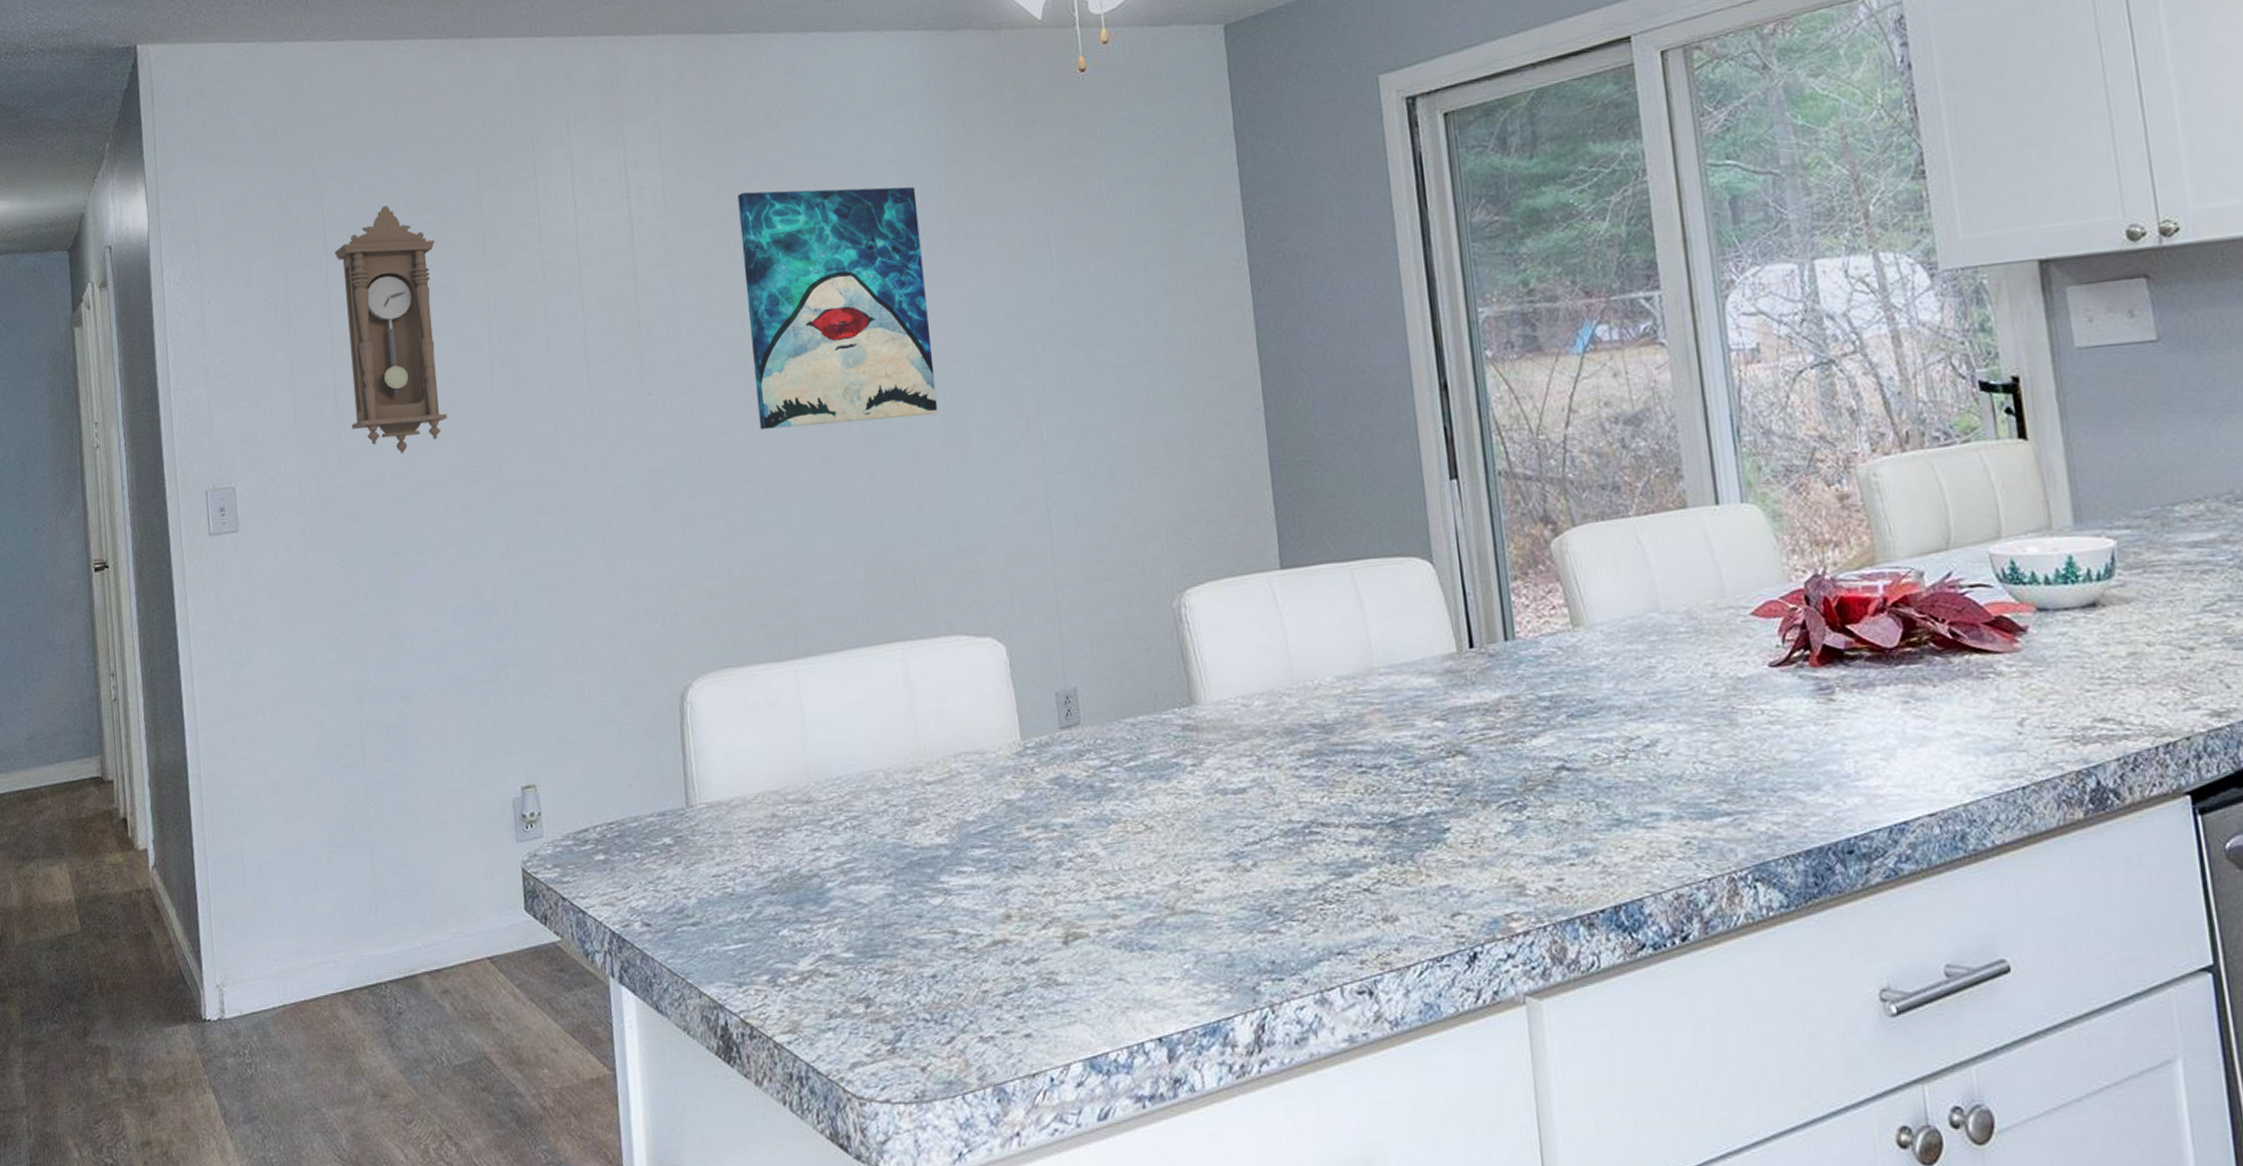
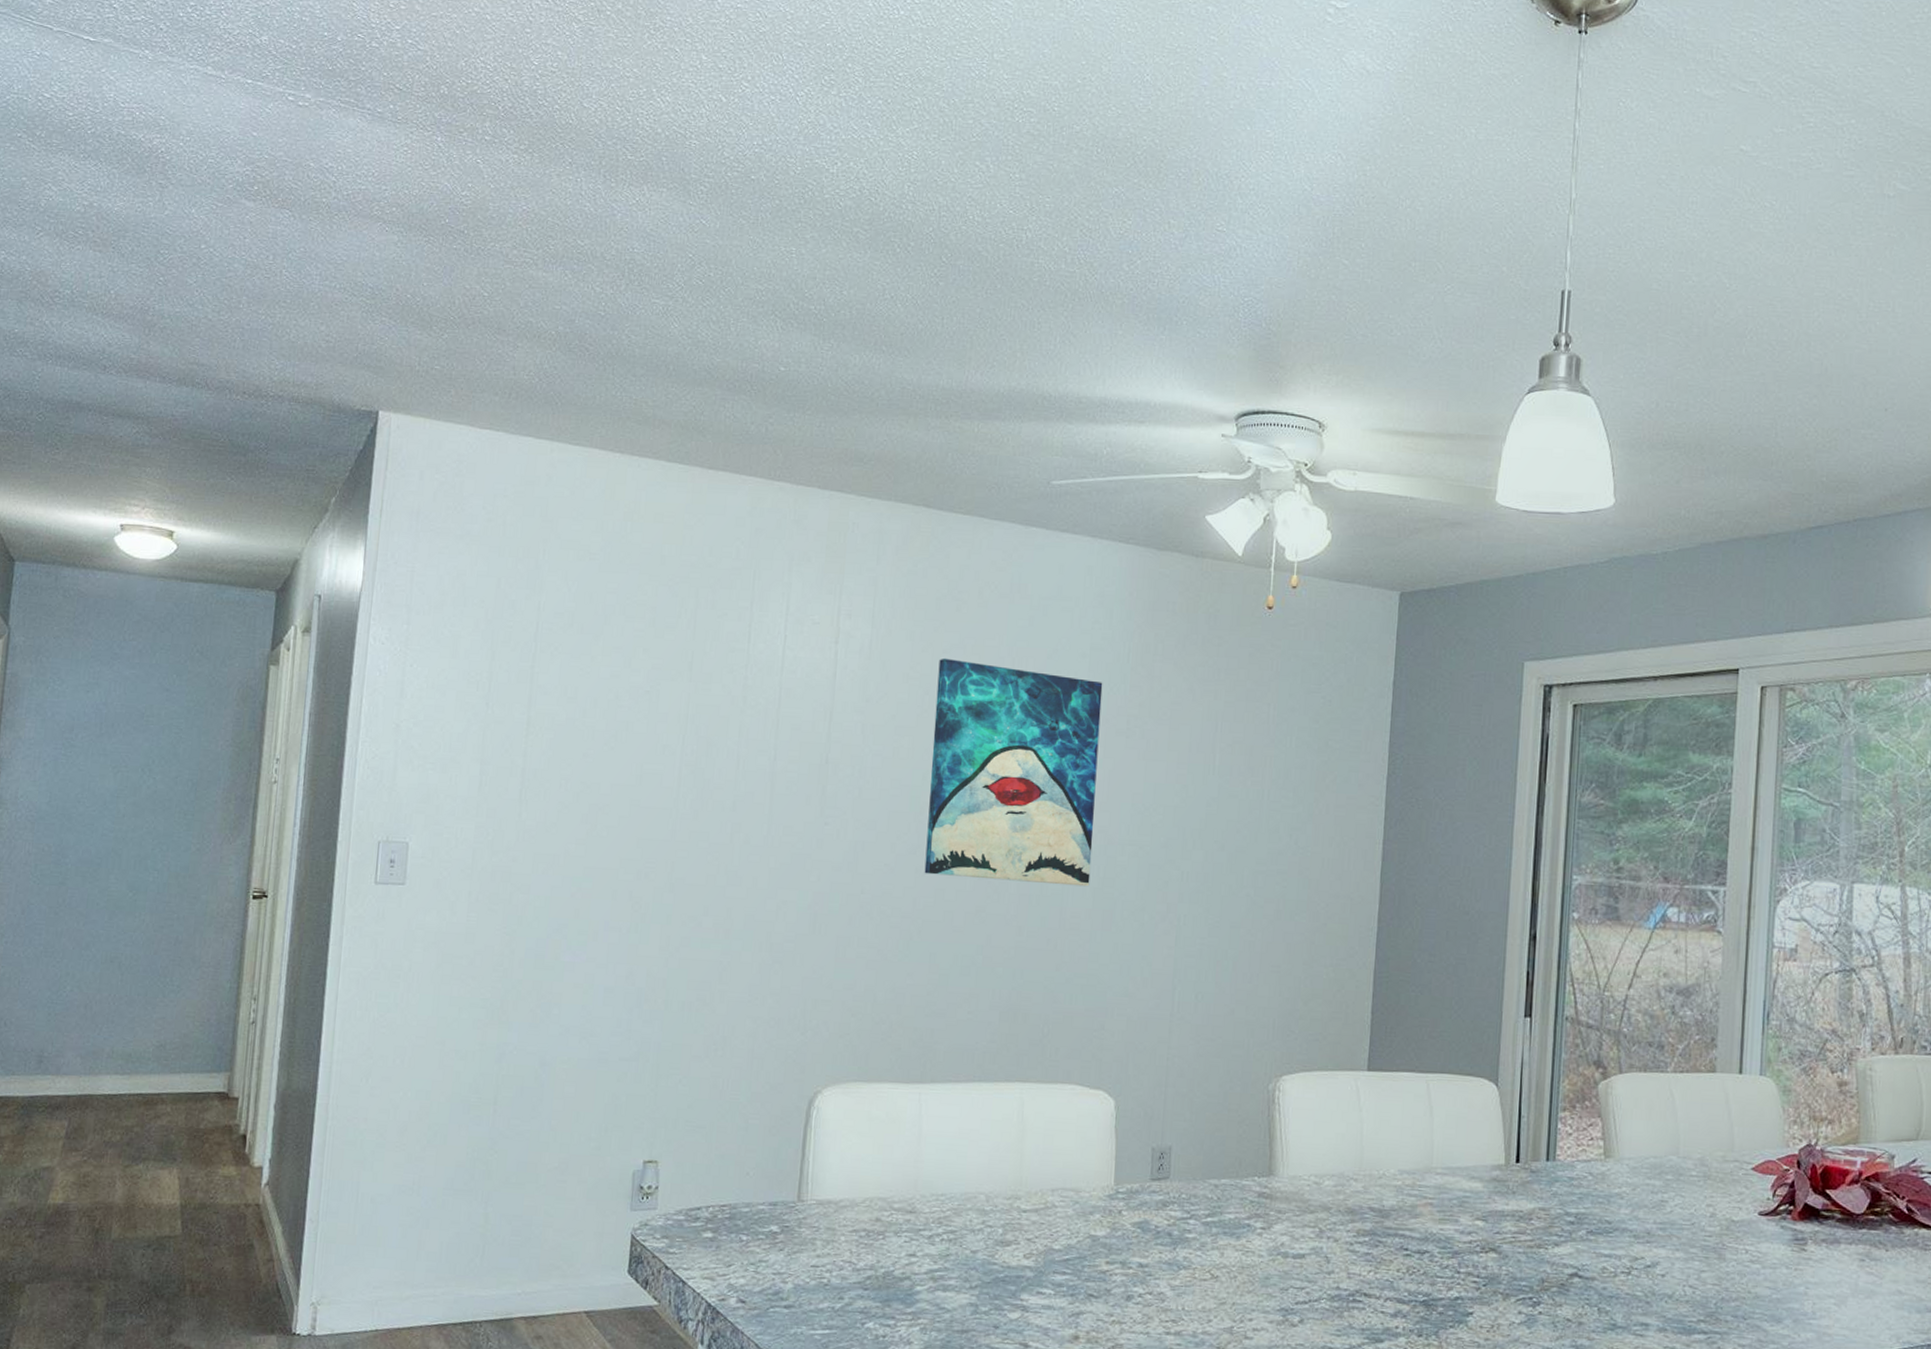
pendulum clock: present [334,206,447,453] -> none [534,608,644,838]

